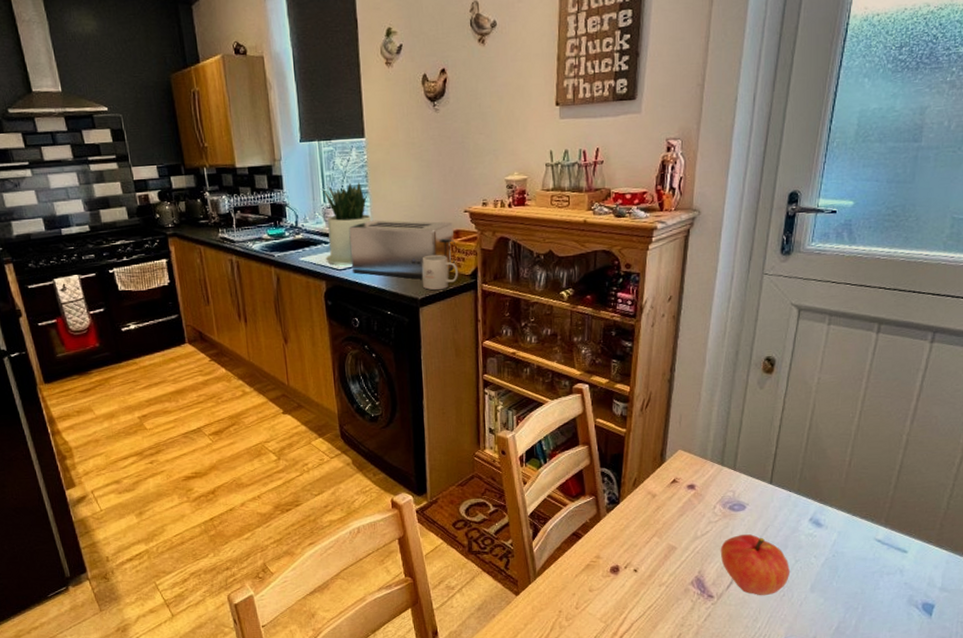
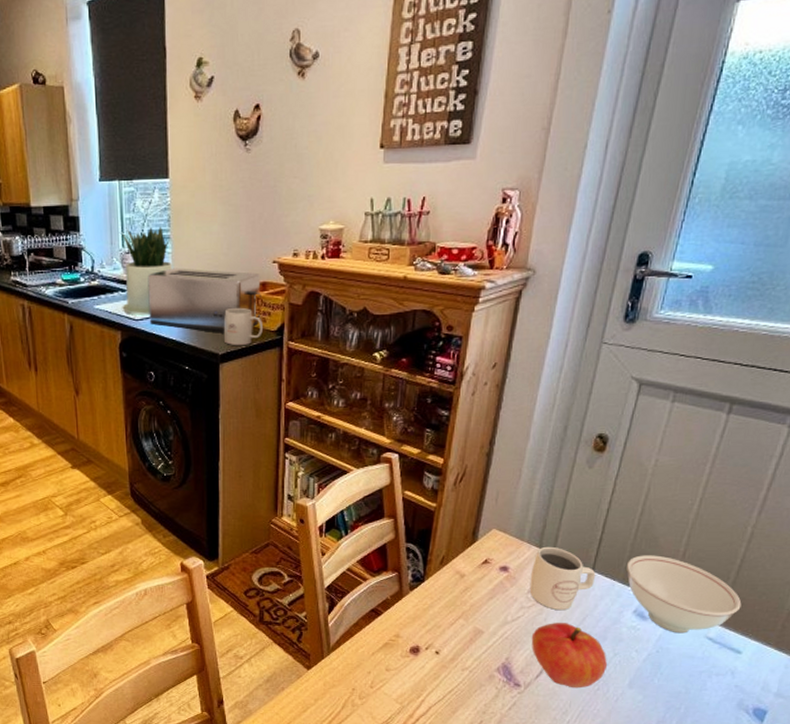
mug: none [715,463,774,523] -> present [529,546,596,611]
bowl: none [799,466,904,538] -> present [626,555,742,634]

